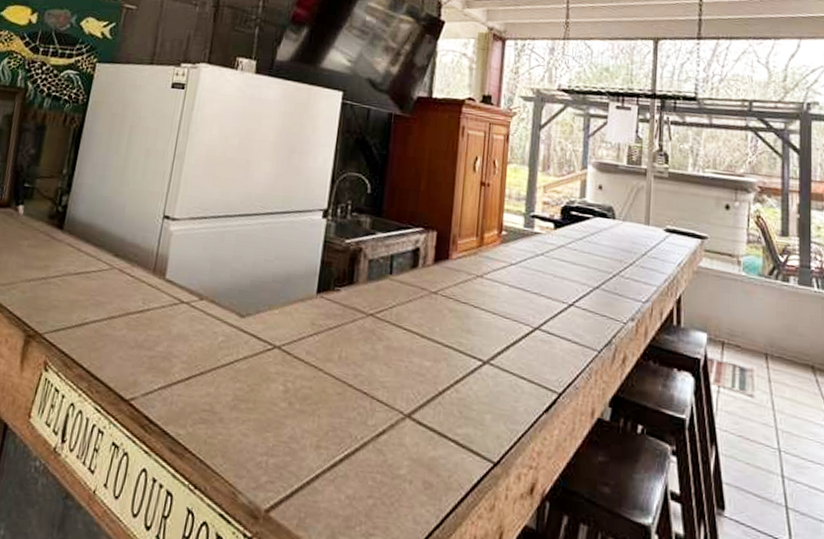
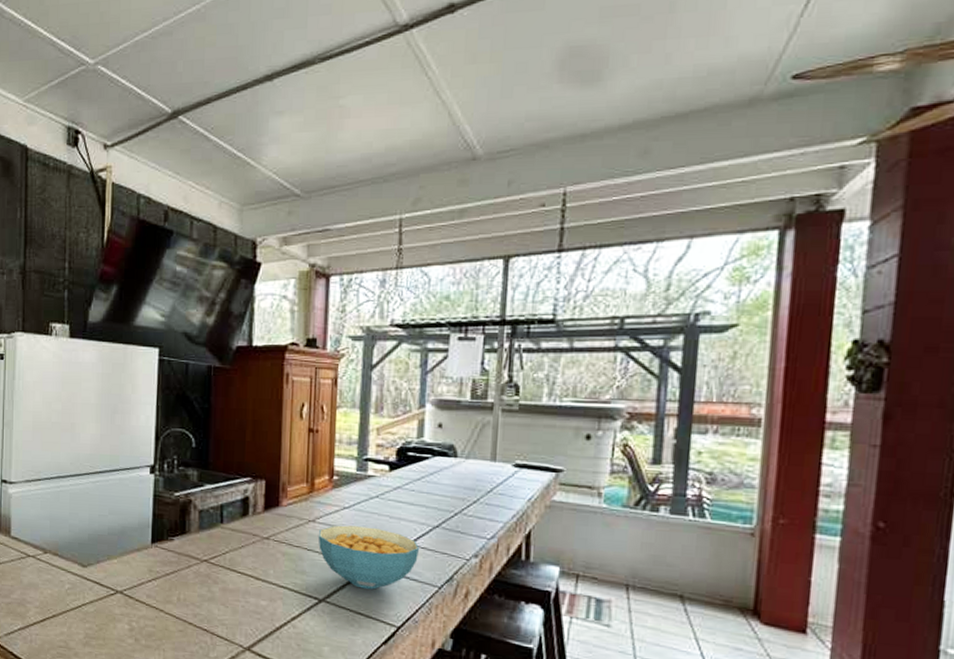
cereal bowl: none [485,282,580,352] -> present [318,525,419,590]

